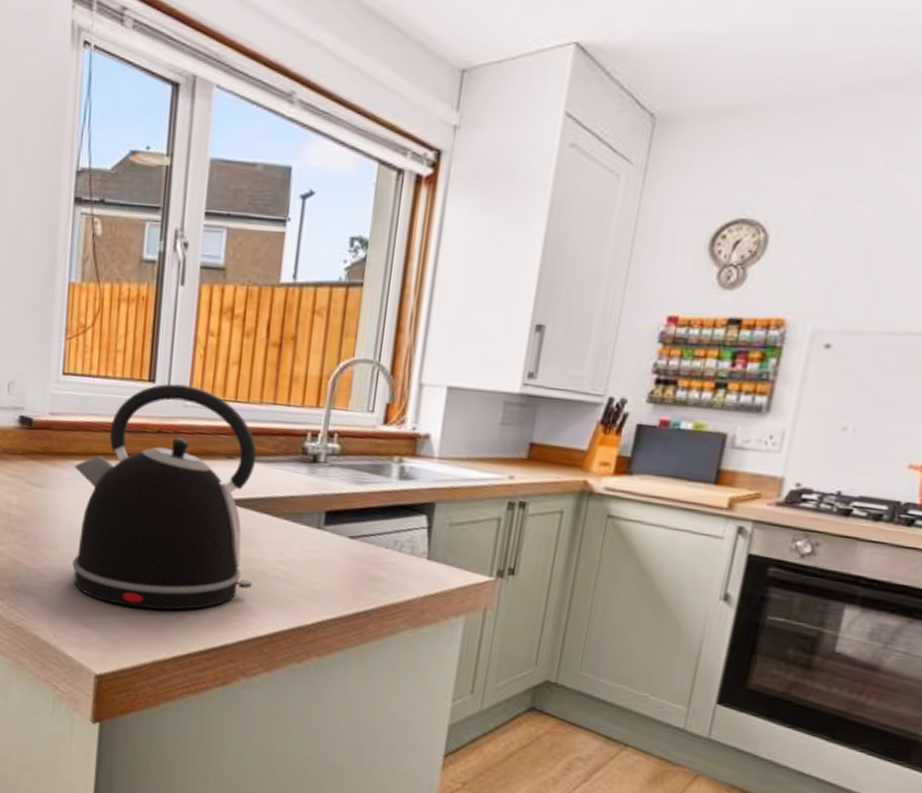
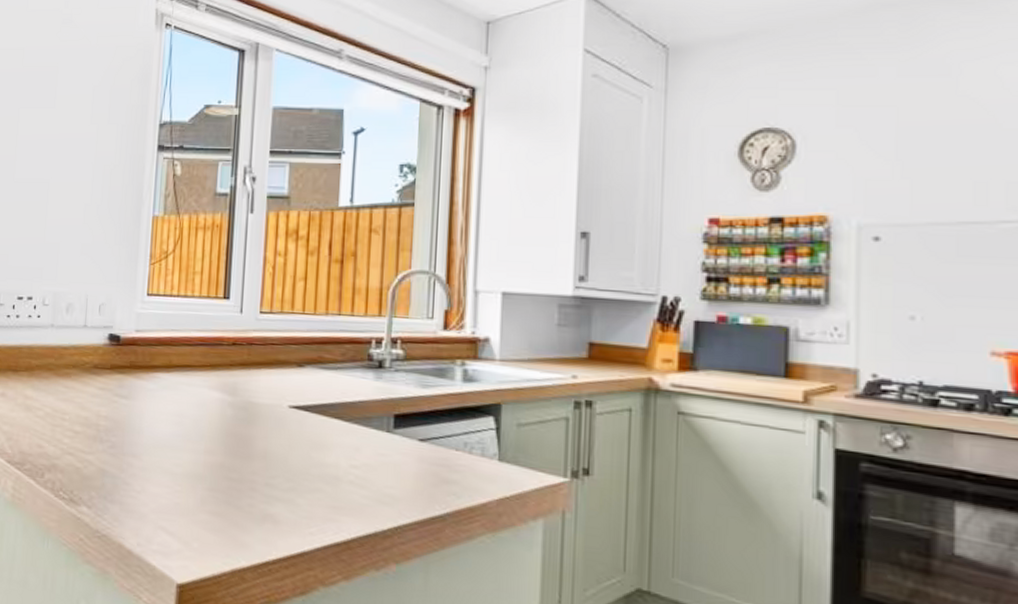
kettle: present [72,383,257,610] -> none [155,299,327,517]

